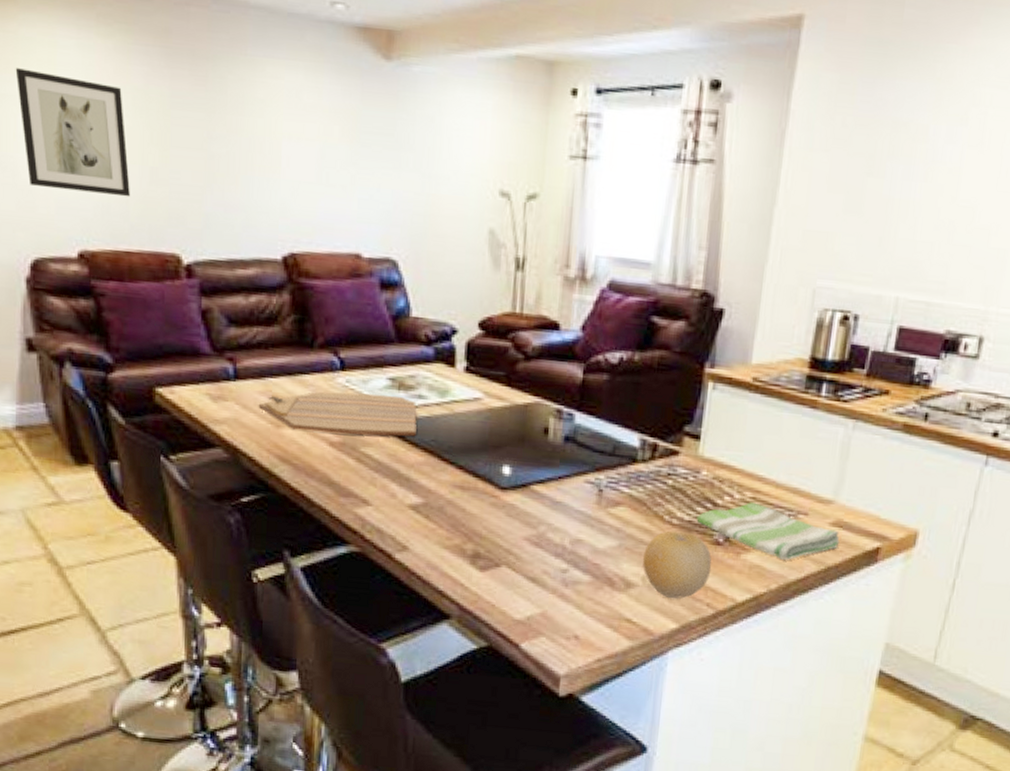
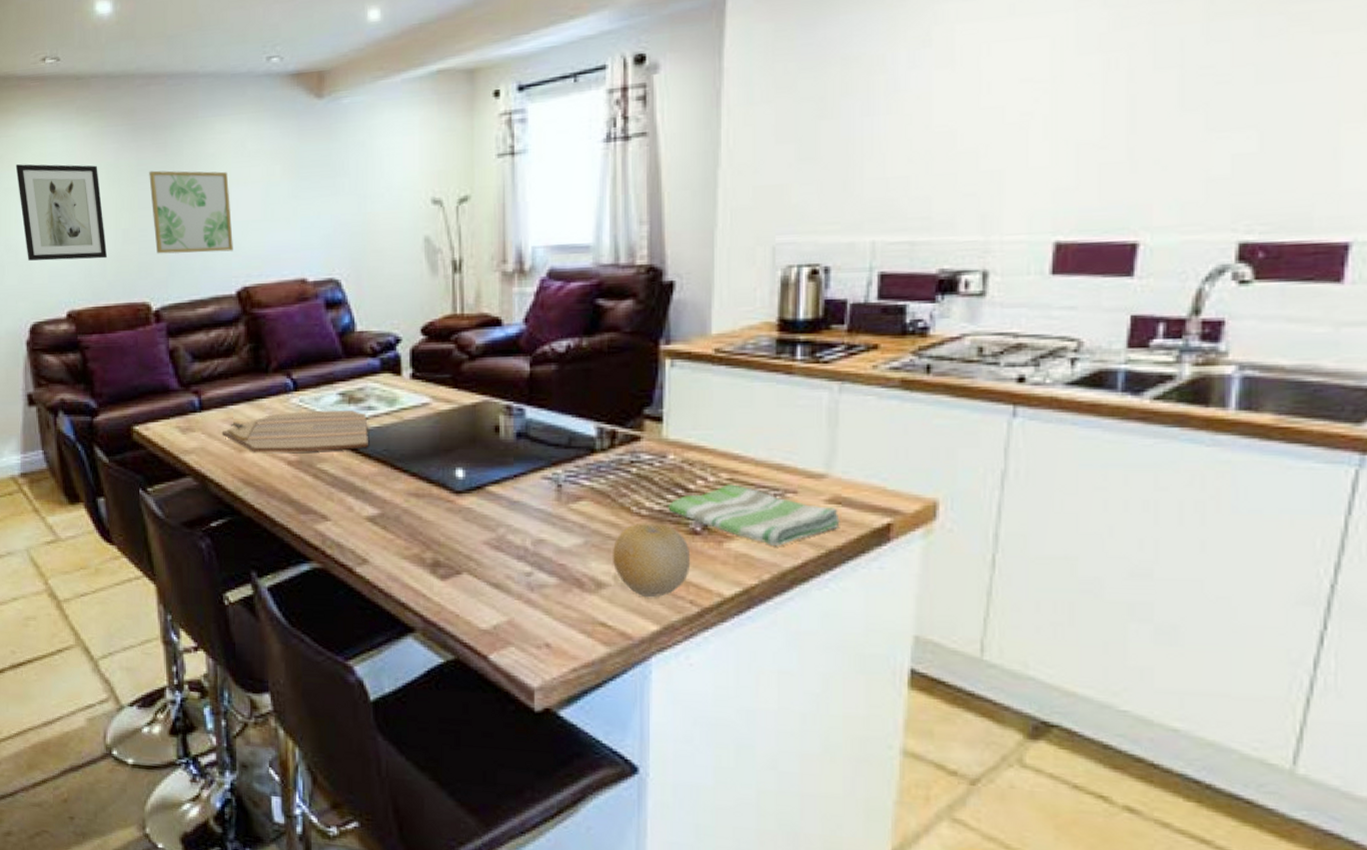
wall art: none [185,105,281,212] -> present [149,170,233,254]

